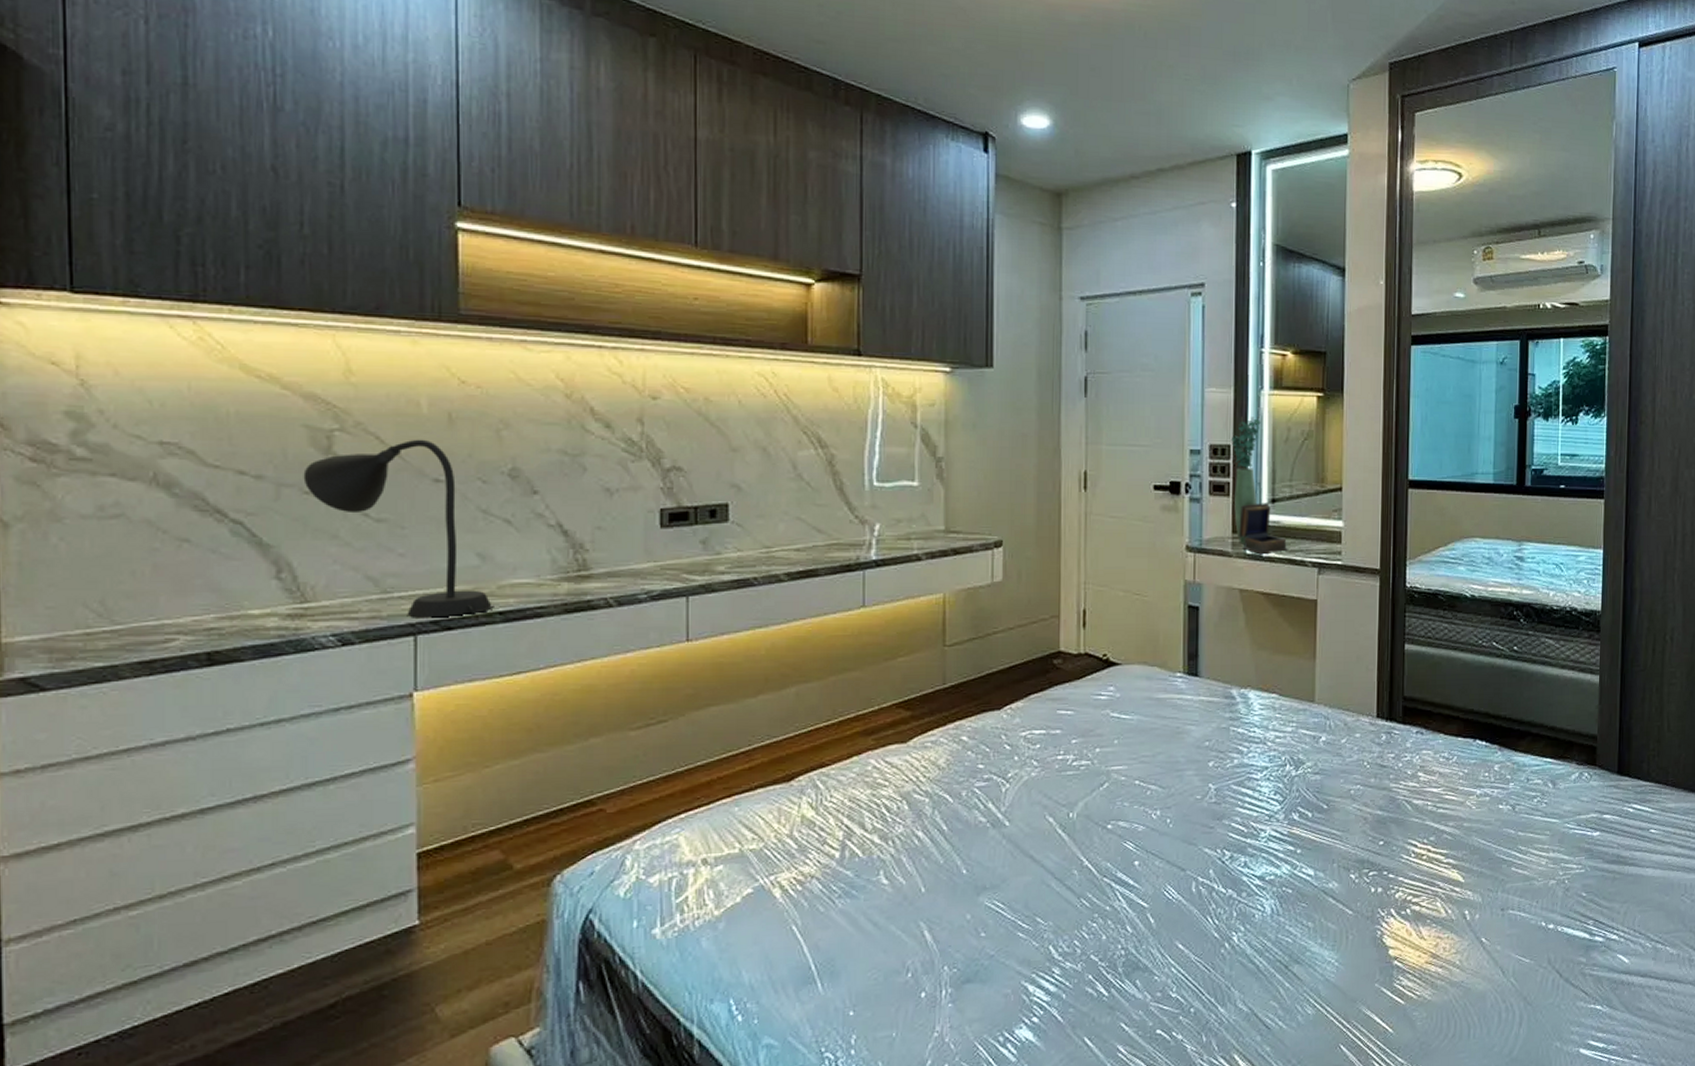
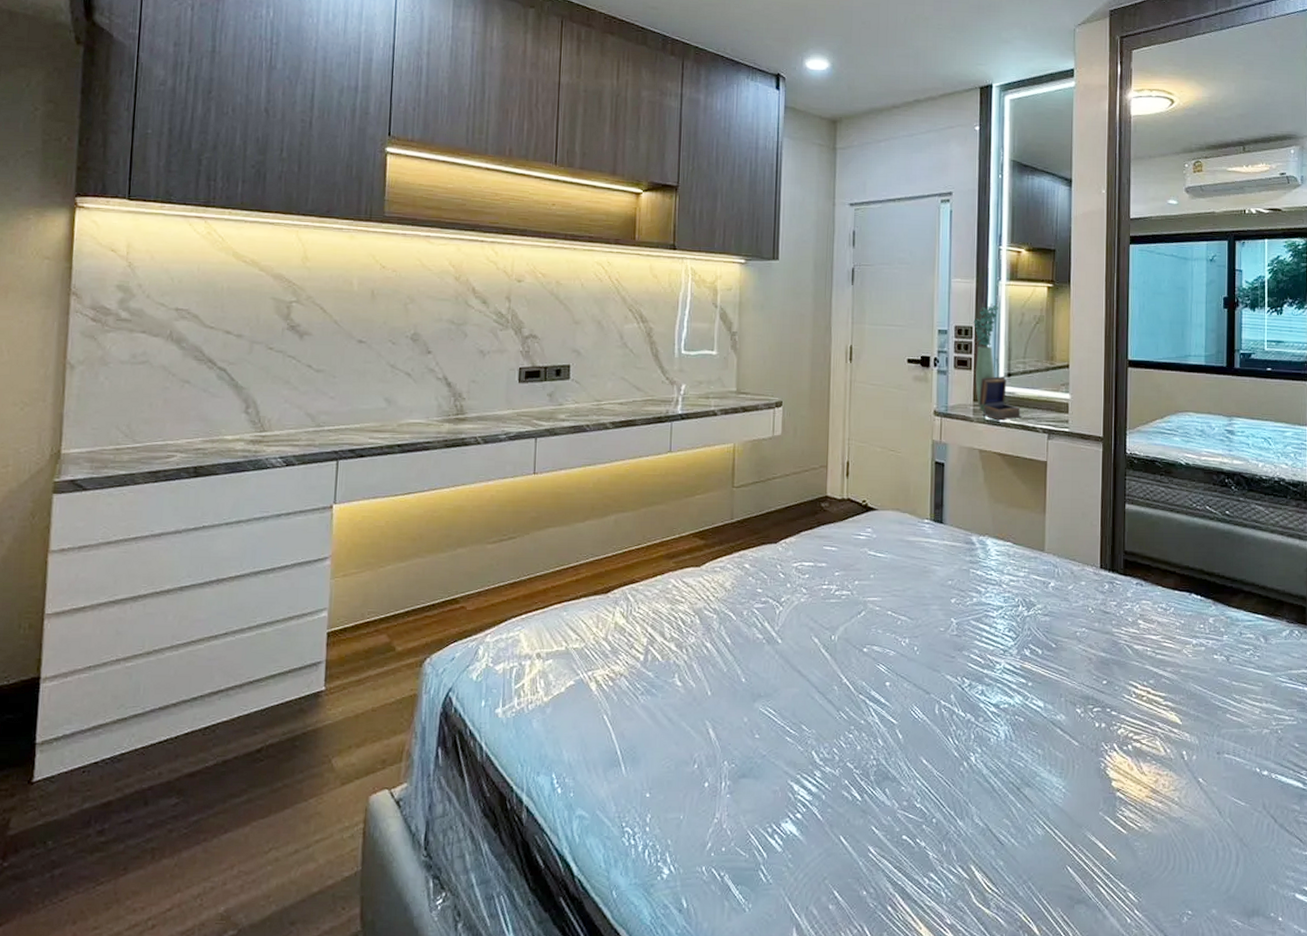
desk lamp: present [303,439,496,618] -> none [269,309,396,448]

